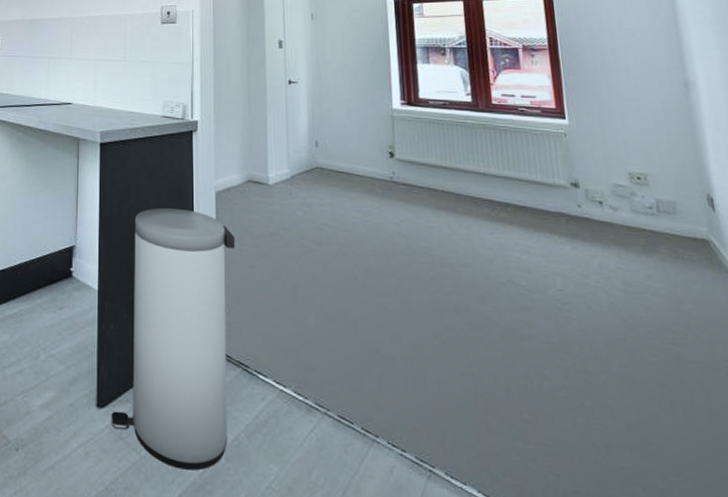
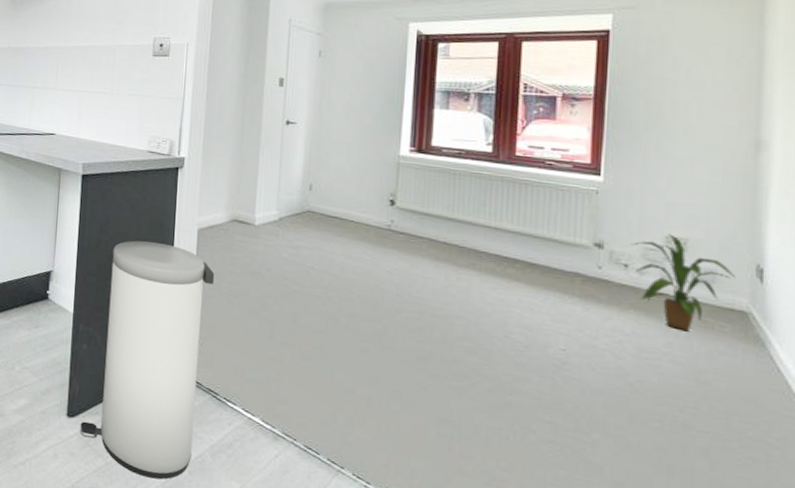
house plant: none [601,170,691,263] -> present [630,234,735,332]

